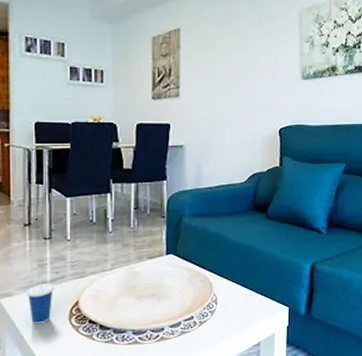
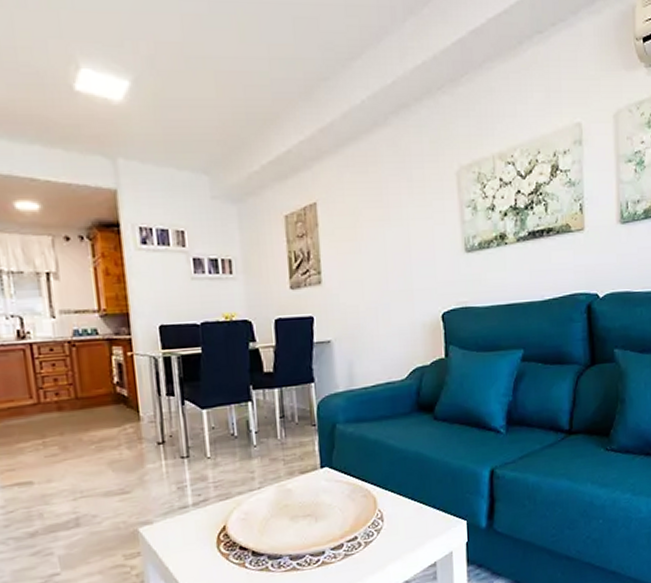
cup: present [26,274,54,325] -> none [167,497,197,555]

